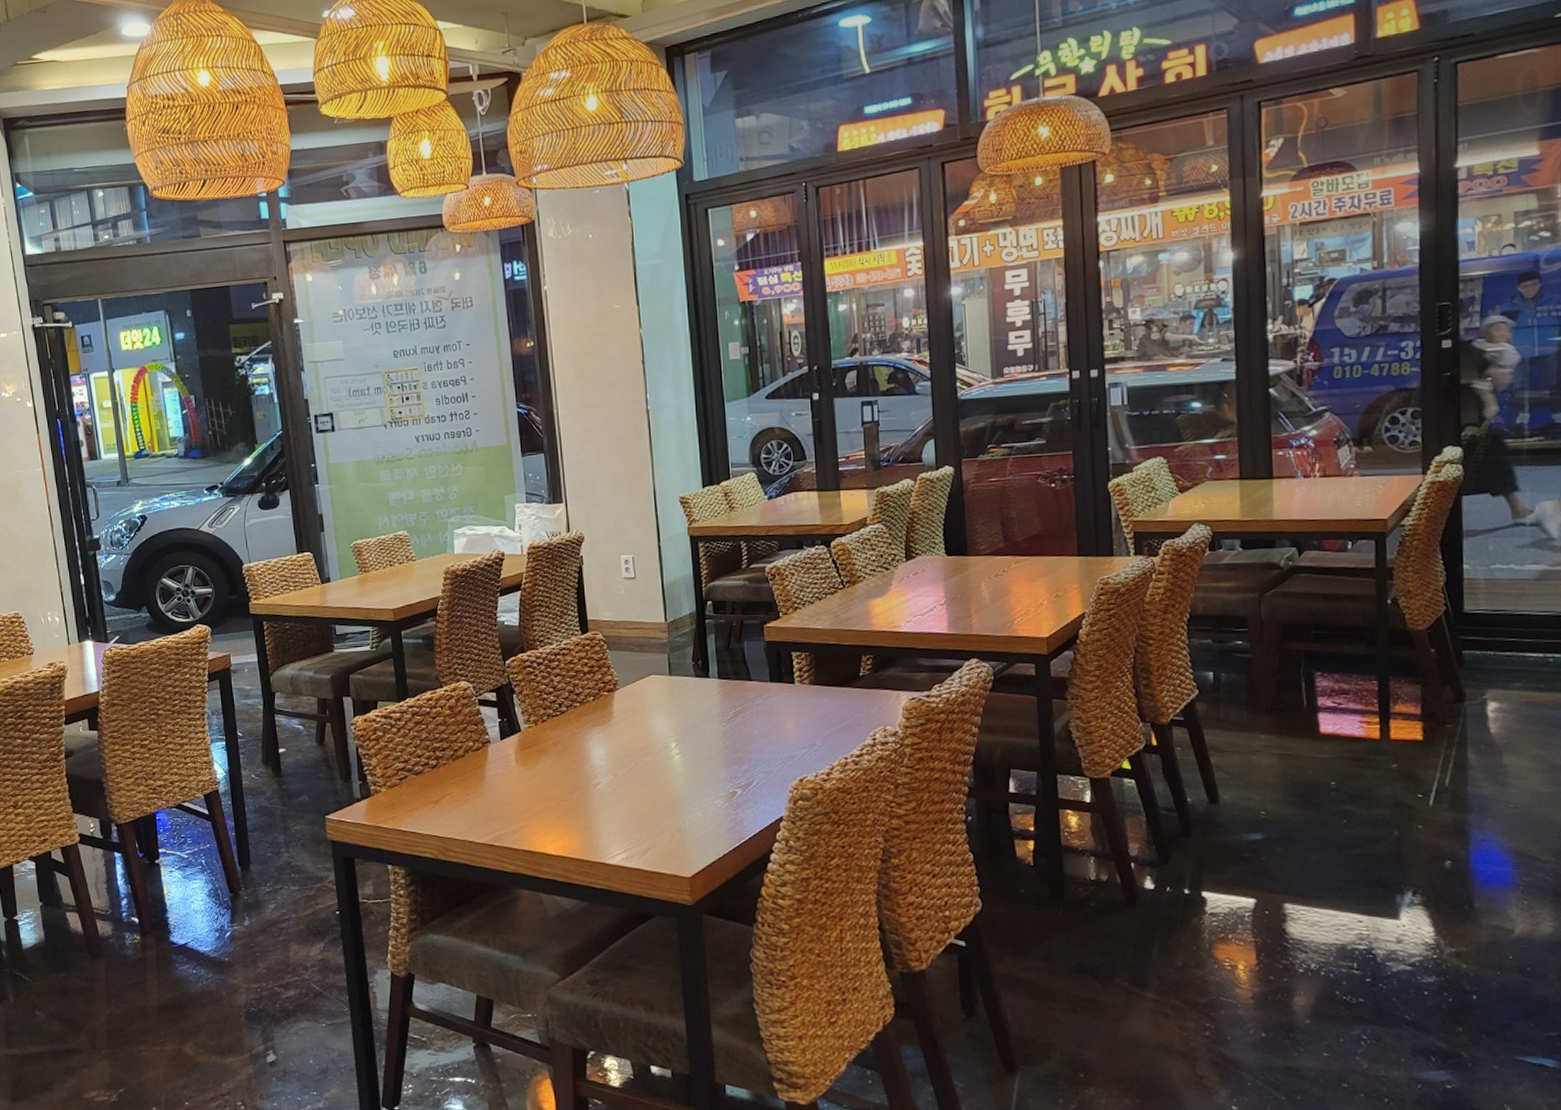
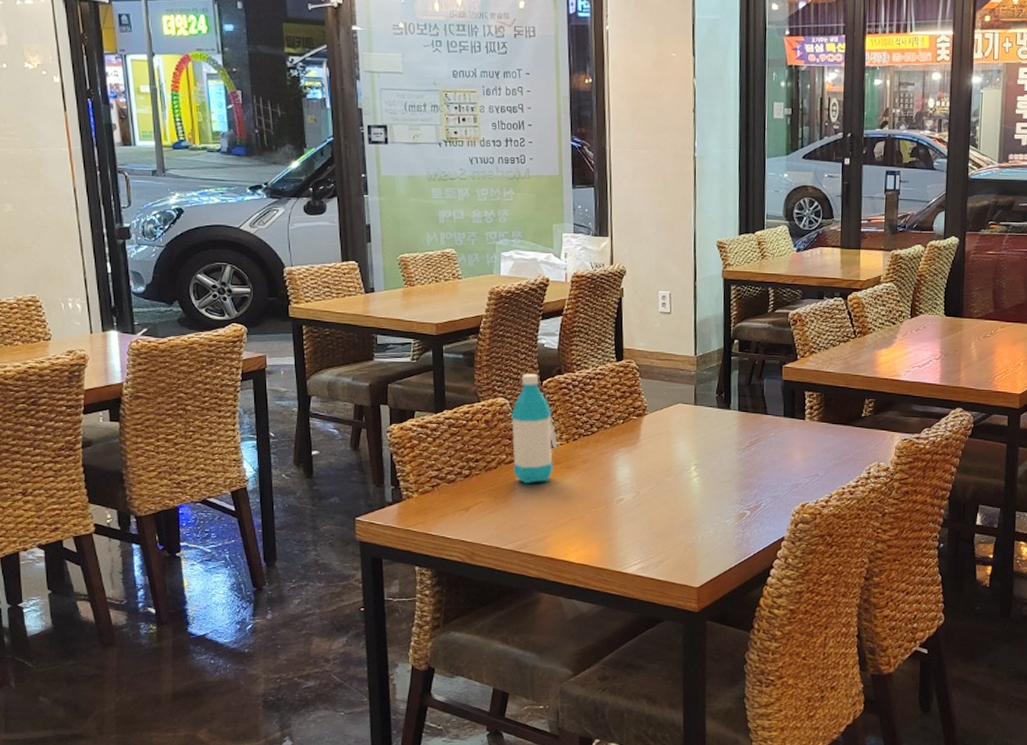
water bottle: none [476,653,523,772] -> present [511,373,553,484]

